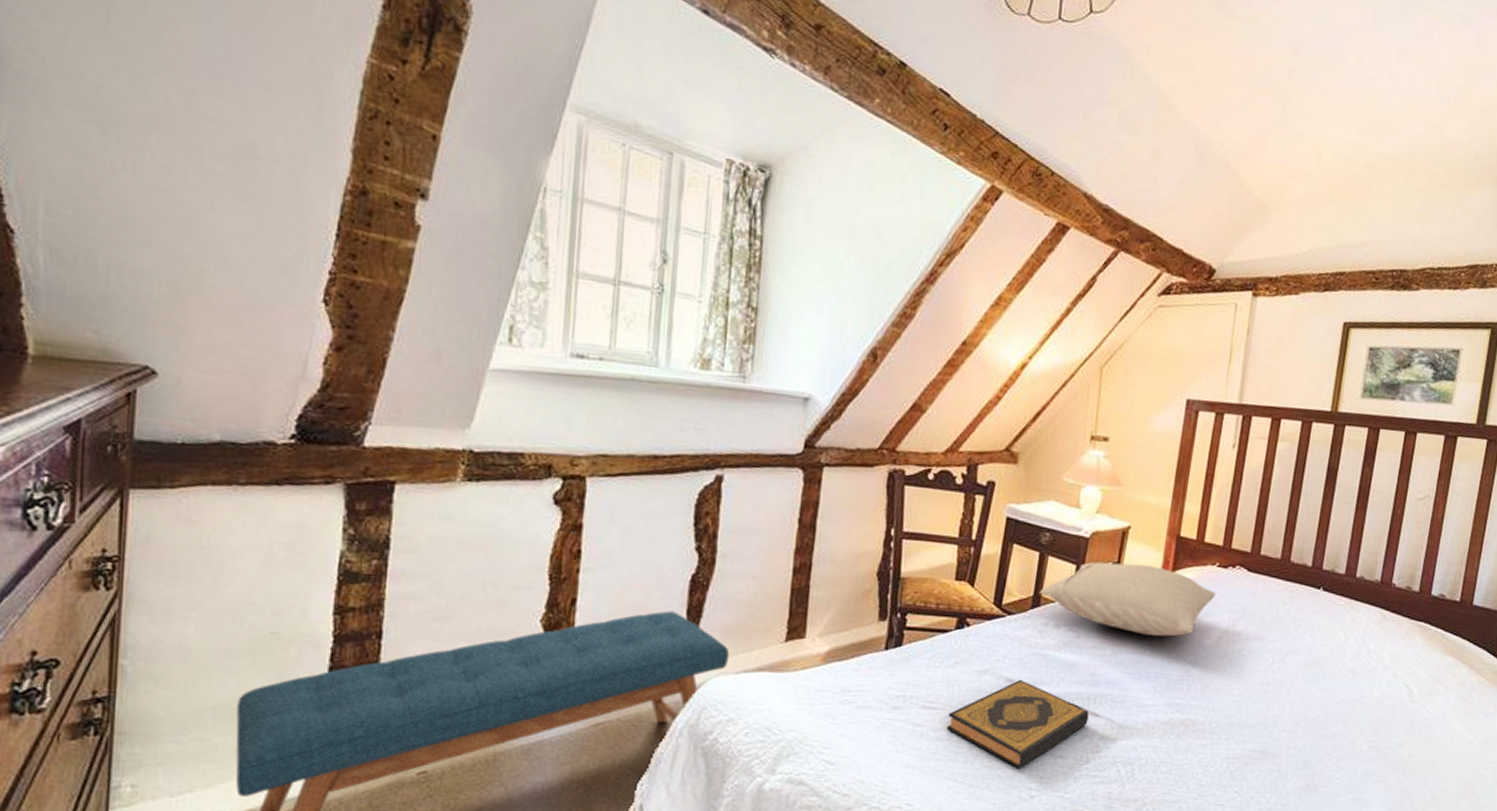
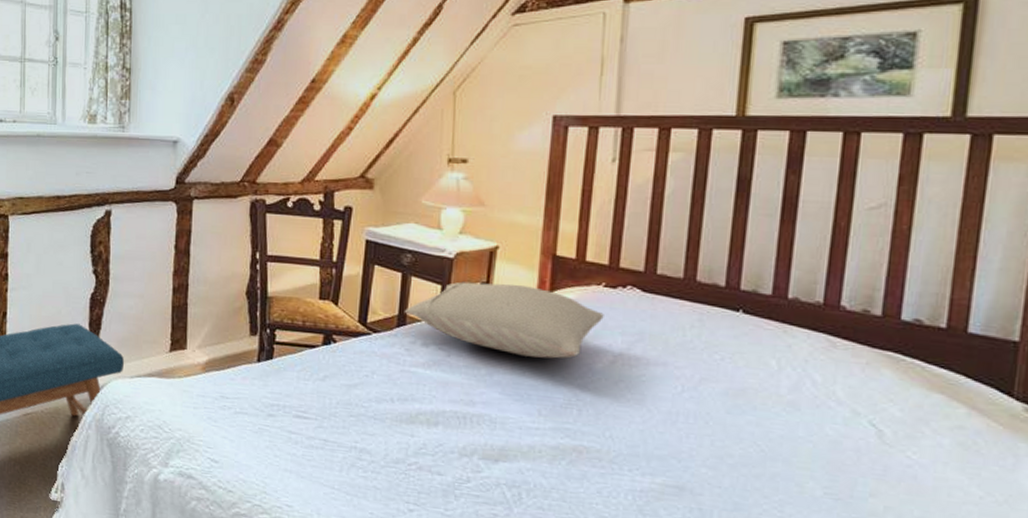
hardback book: present [946,679,1089,768] -> none [320,394,466,481]

